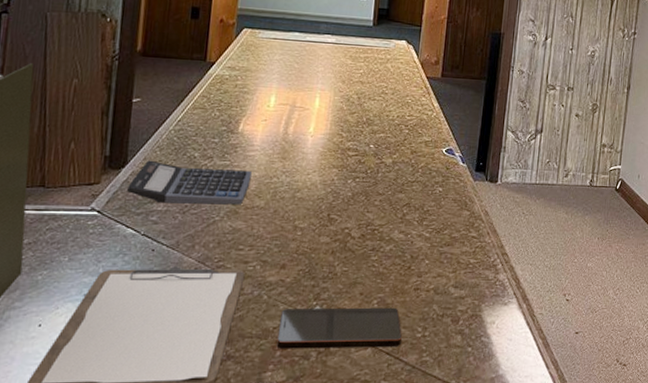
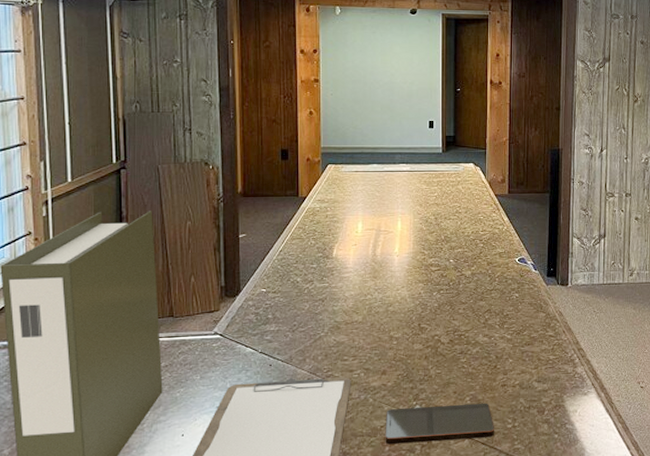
calculator: present [127,160,252,205] -> none [243,287,348,324]

